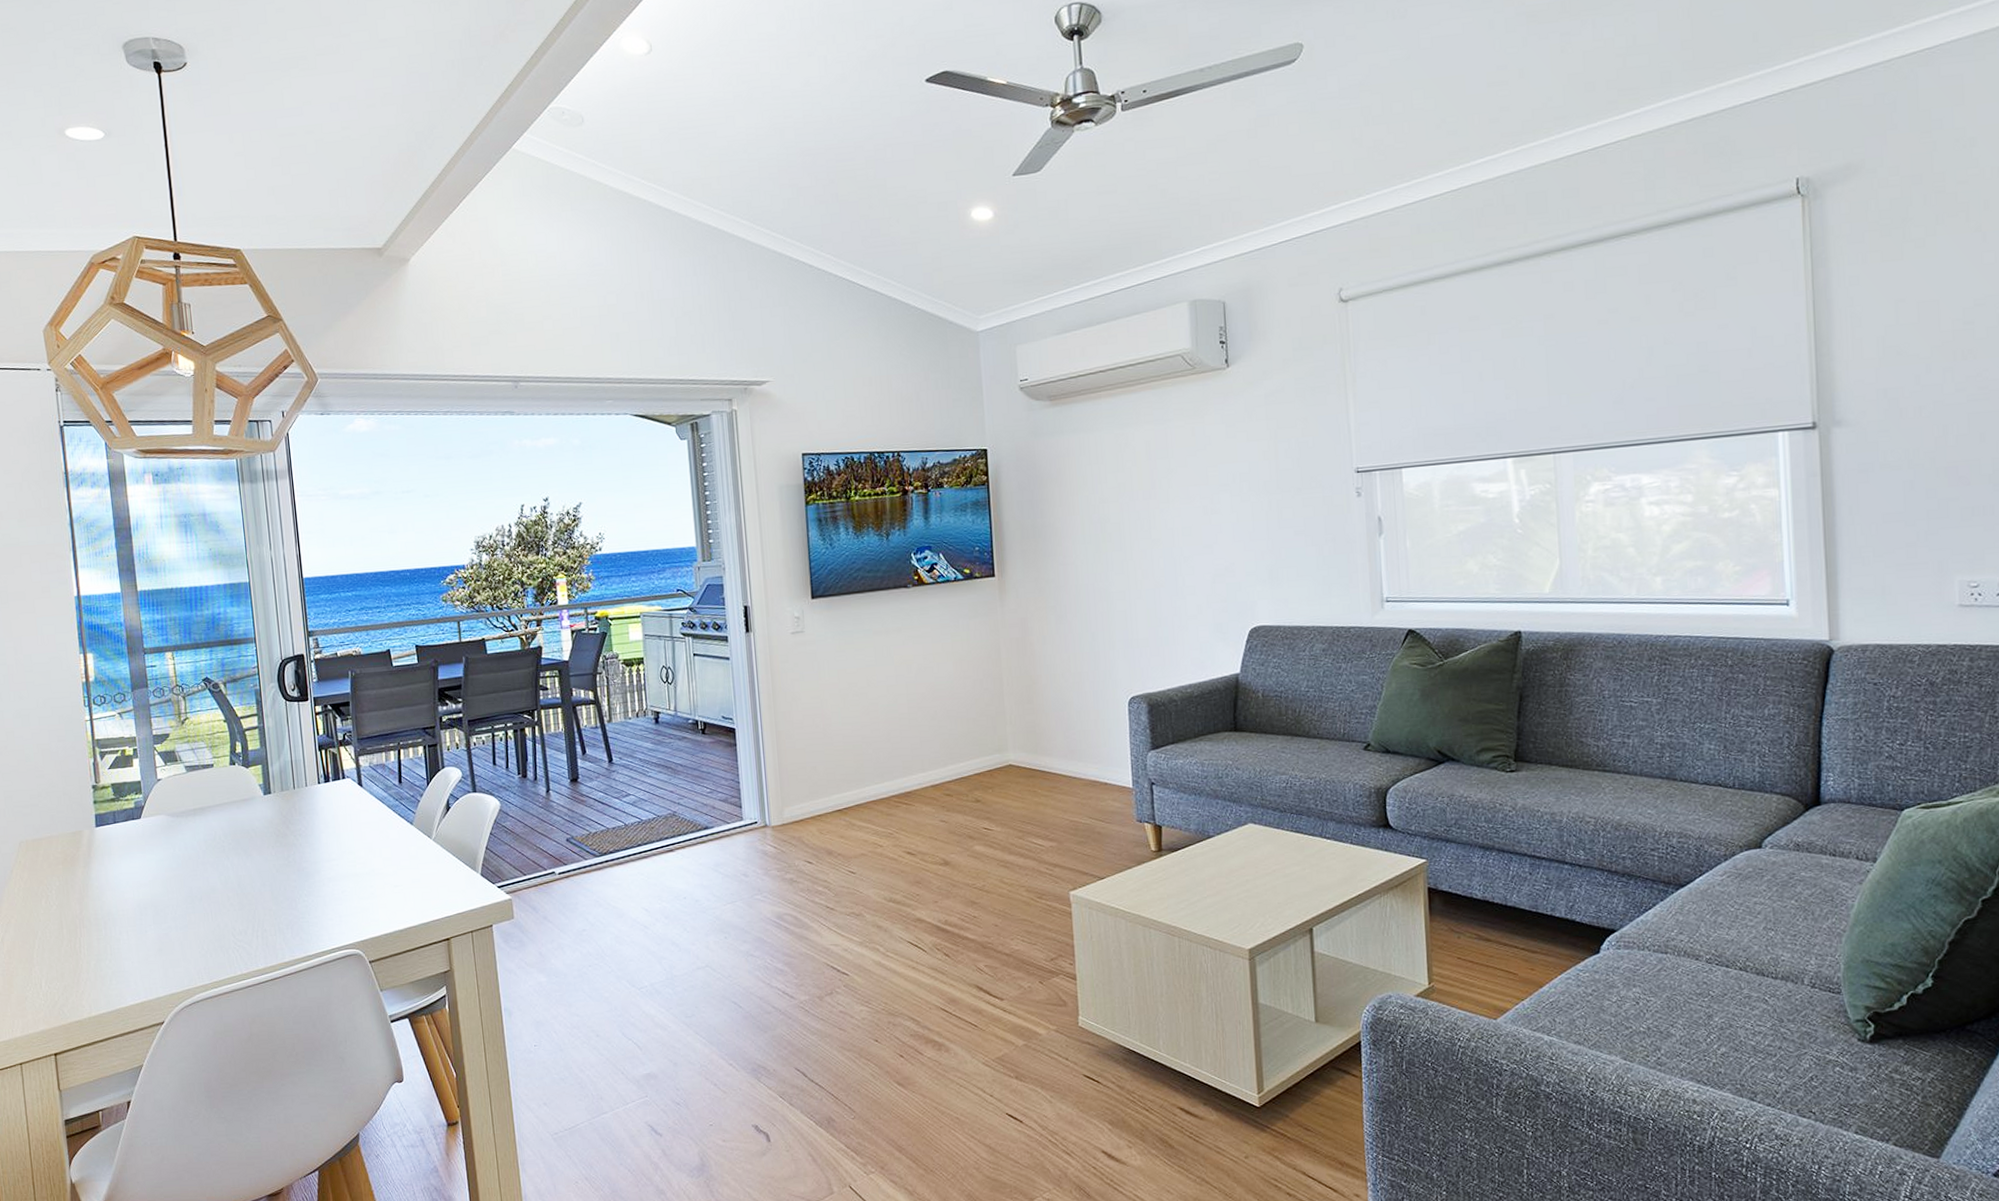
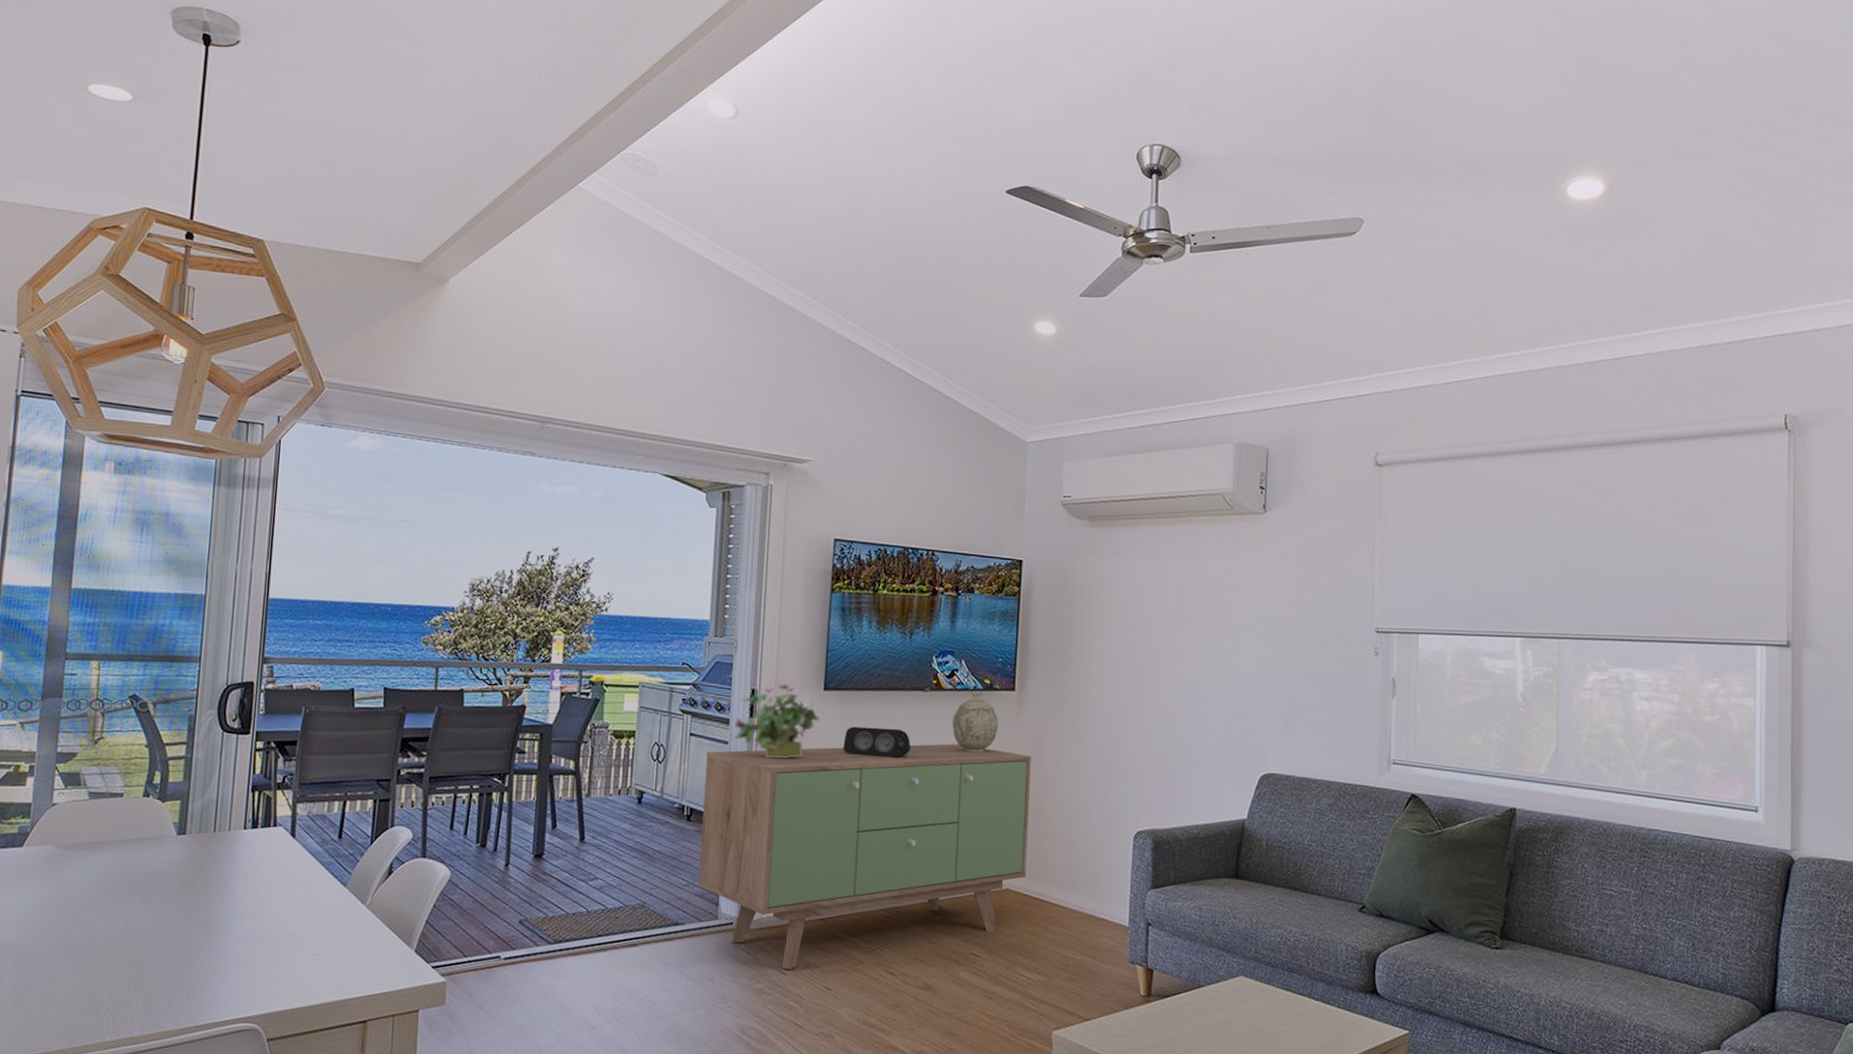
sideboard: none [711,634,1027,859] -> present [699,743,1032,970]
potted plant: none [732,597,812,668] -> present [734,684,820,759]
speaker: none [836,626,902,656] -> present [843,726,911,759]
decorative vase: none [938,582,983,641] -> present [952,692,999,753]

